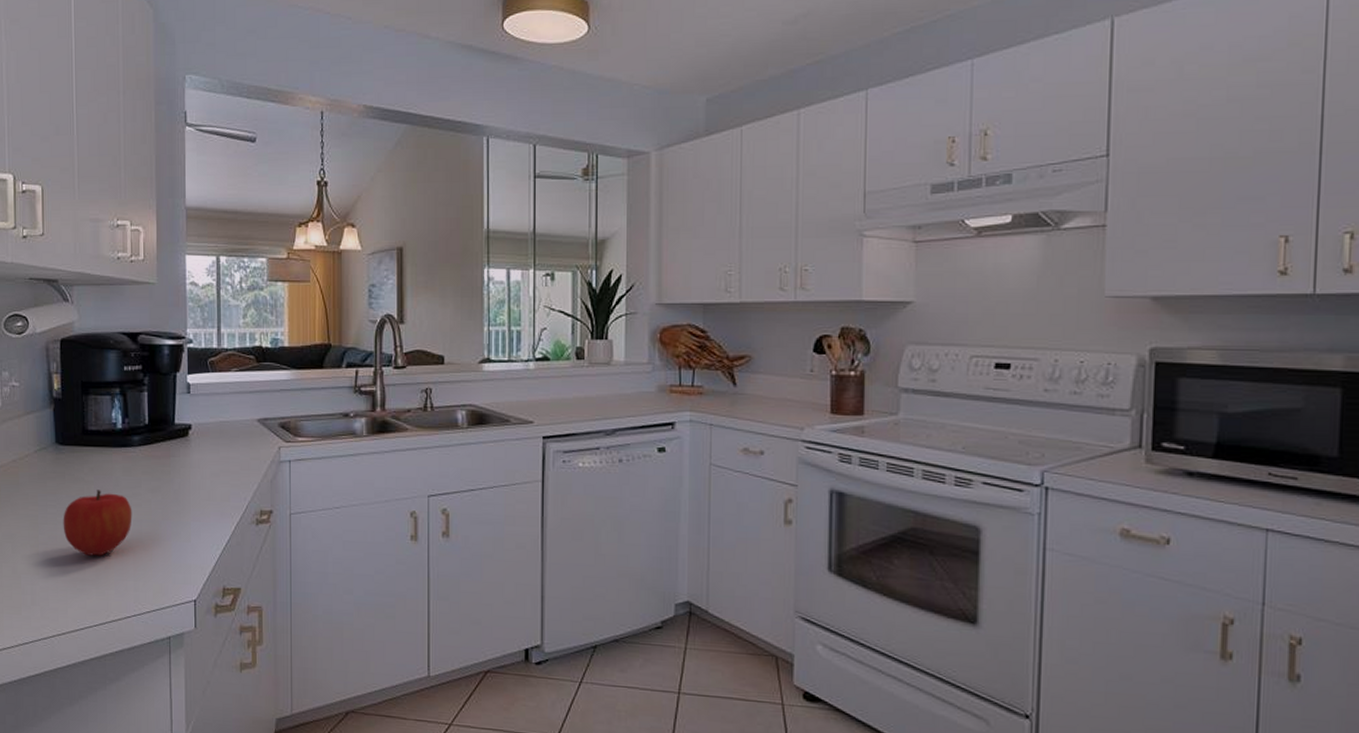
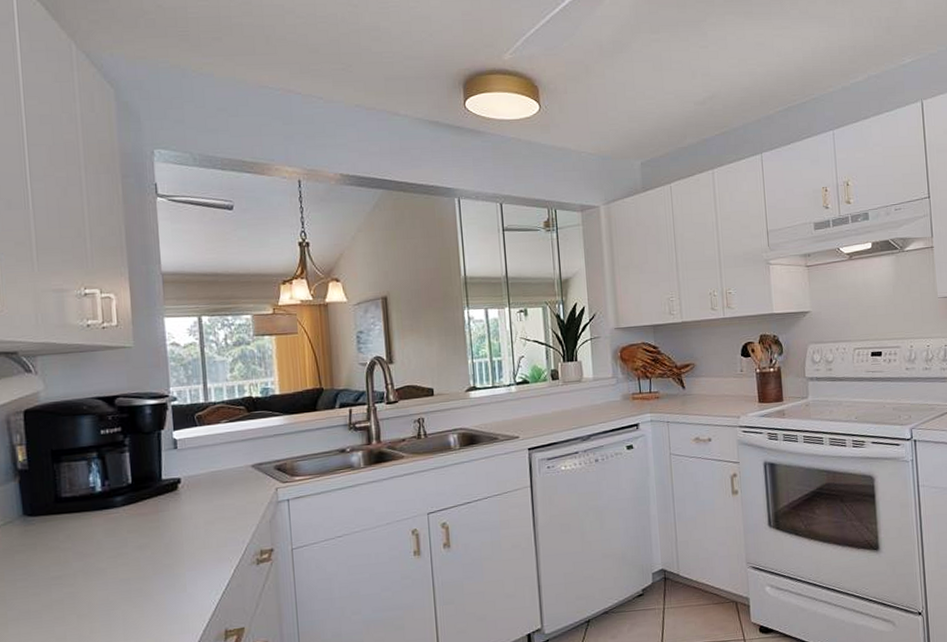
fruit: present [63,490,132,556] -> none [36,555,119,624]

